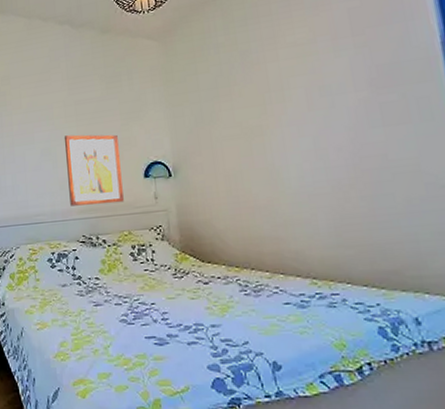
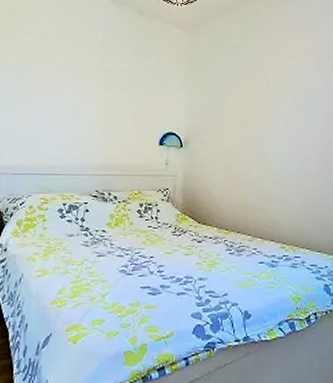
wall art: present [64,134,124,206] -> none [88,98,140,164]

